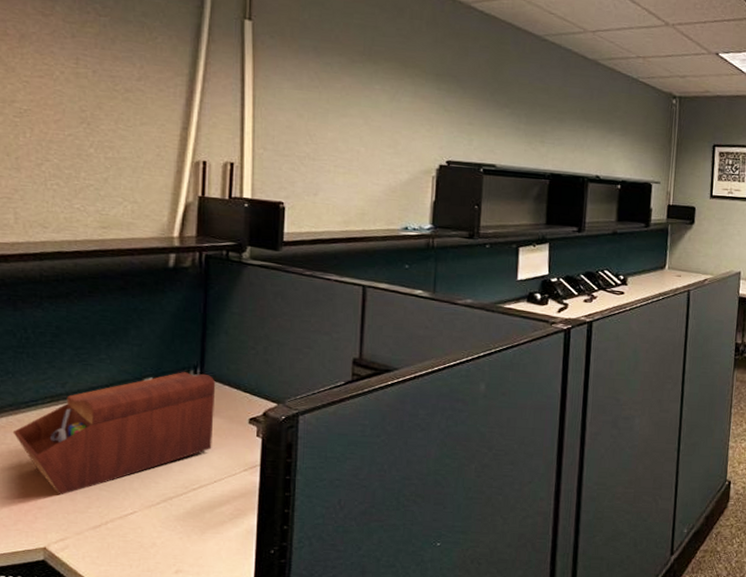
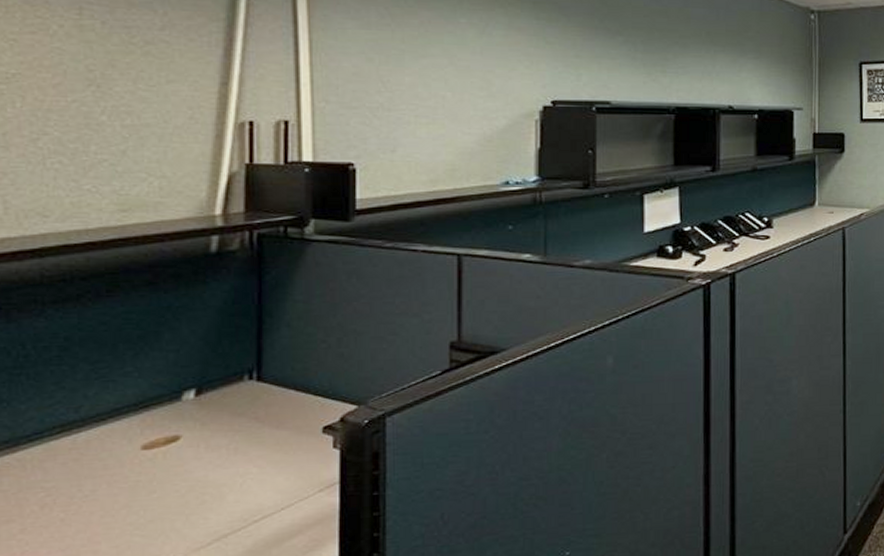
sewing box: present [12,372,216,496] -> none [10,377,278,548]

